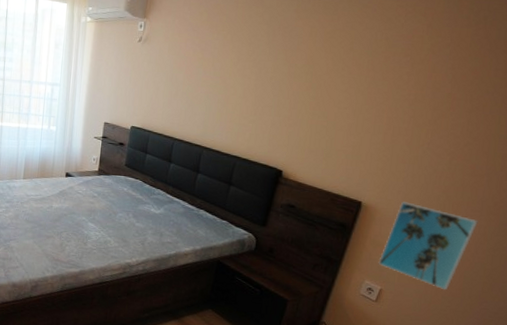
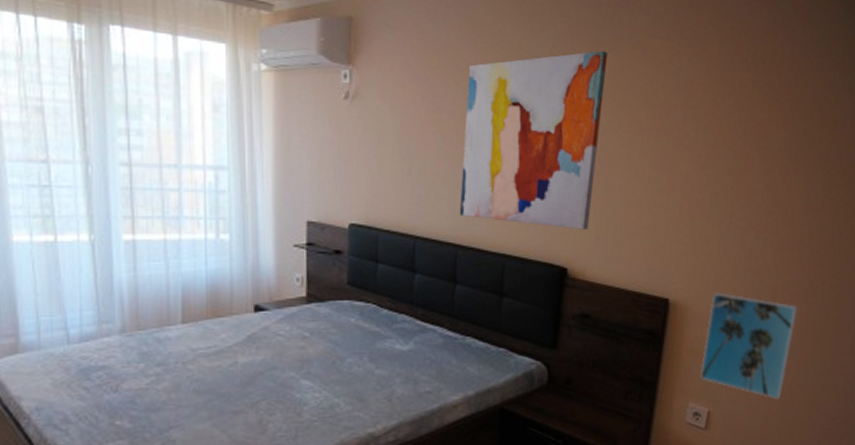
wall art: none [207,9,342,144] -> present [459,50,608,229]

